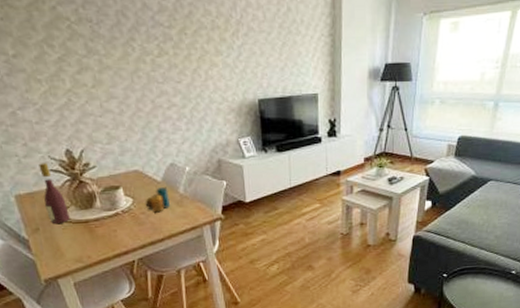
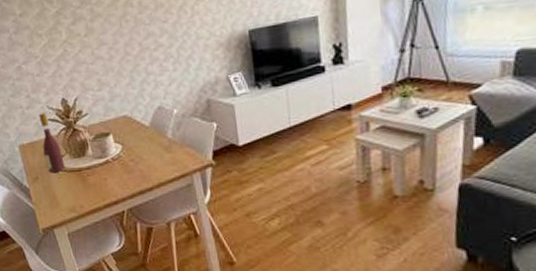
candle: present [145,187,170,213] -> none [133,132,159,160]

